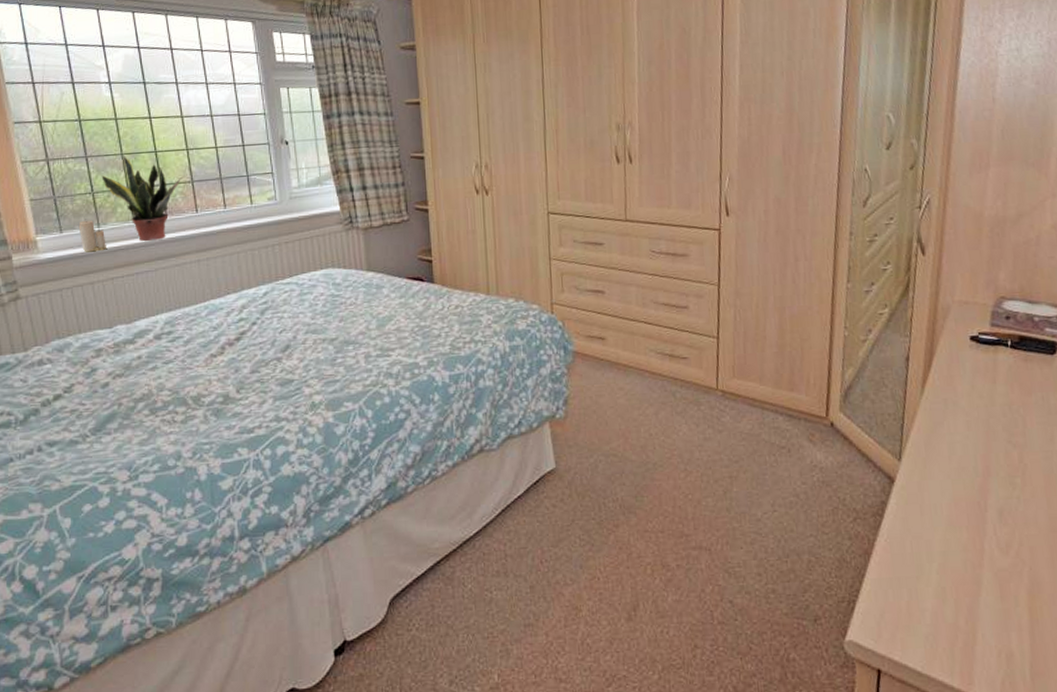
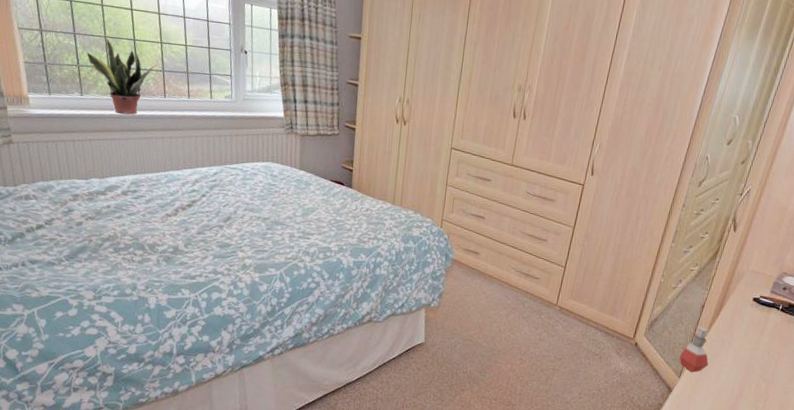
candle: present [78,219,106,252] -> none [64,86,87,116]
perfume bottle: none [892,386,934,451] -> present [679,326,709,372]

